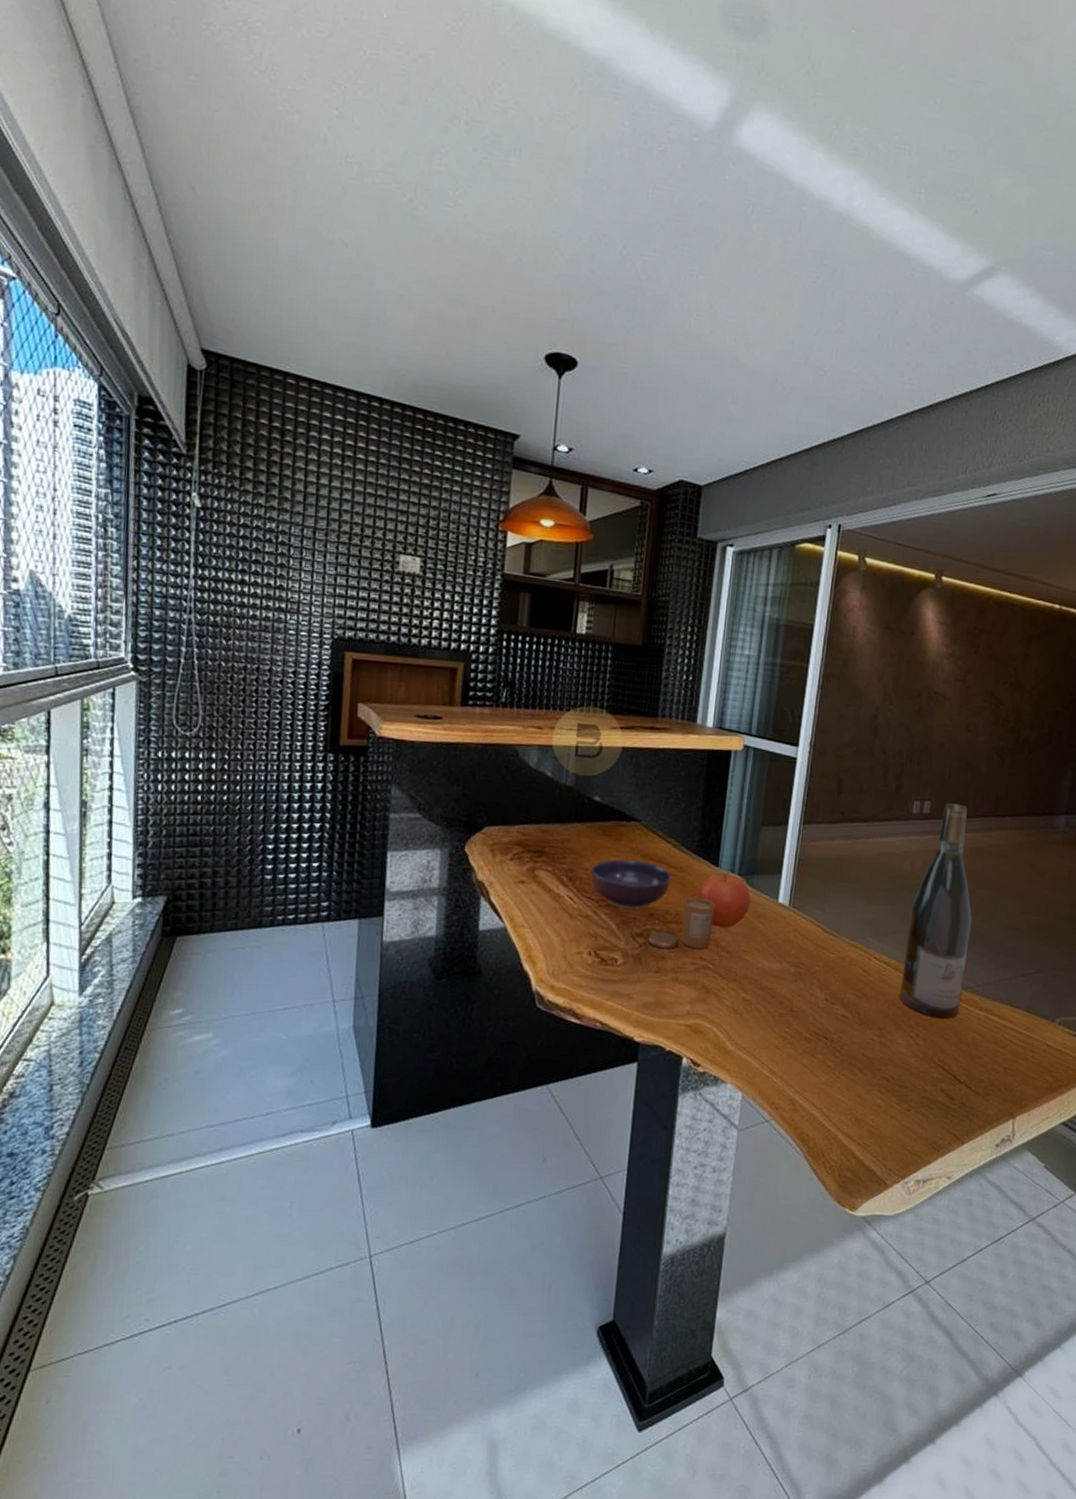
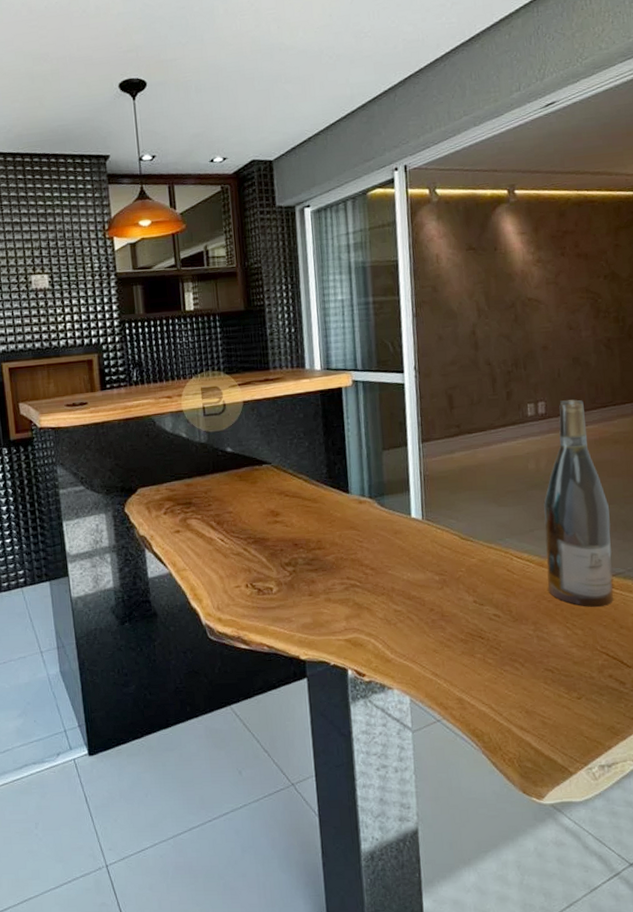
bowl: present [590,858,672,909] -> none [234,497,309,542]
candle: present [648,897,715,949] -> none [296,523,354,574]
fruit: present [697,873,751,928] -> none [334,499,386,548]

